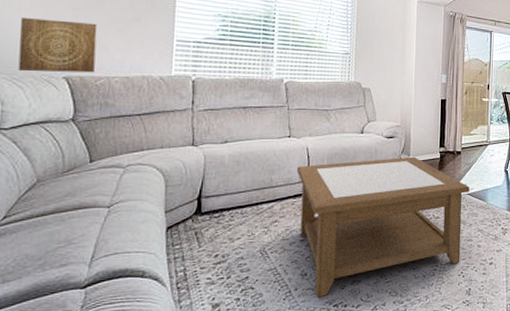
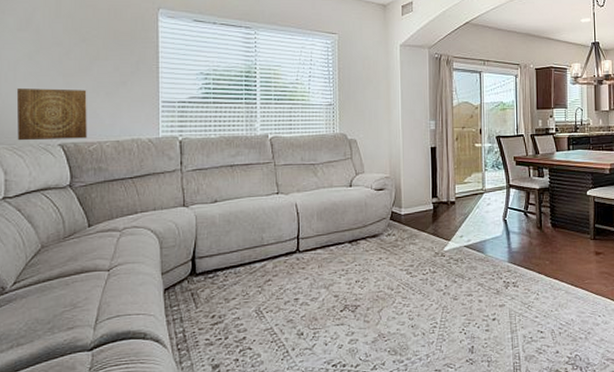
coffee table: present [296,156,470,298] -> none [286,208,467,358]

